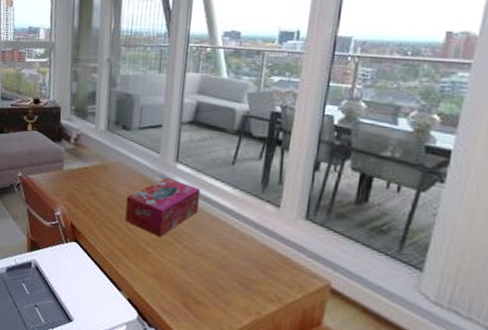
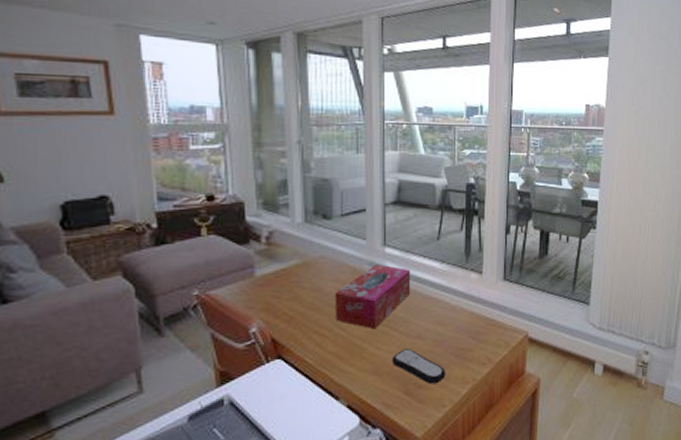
remote control: none [173,262,228,306] -> present [391,348,446,384]

